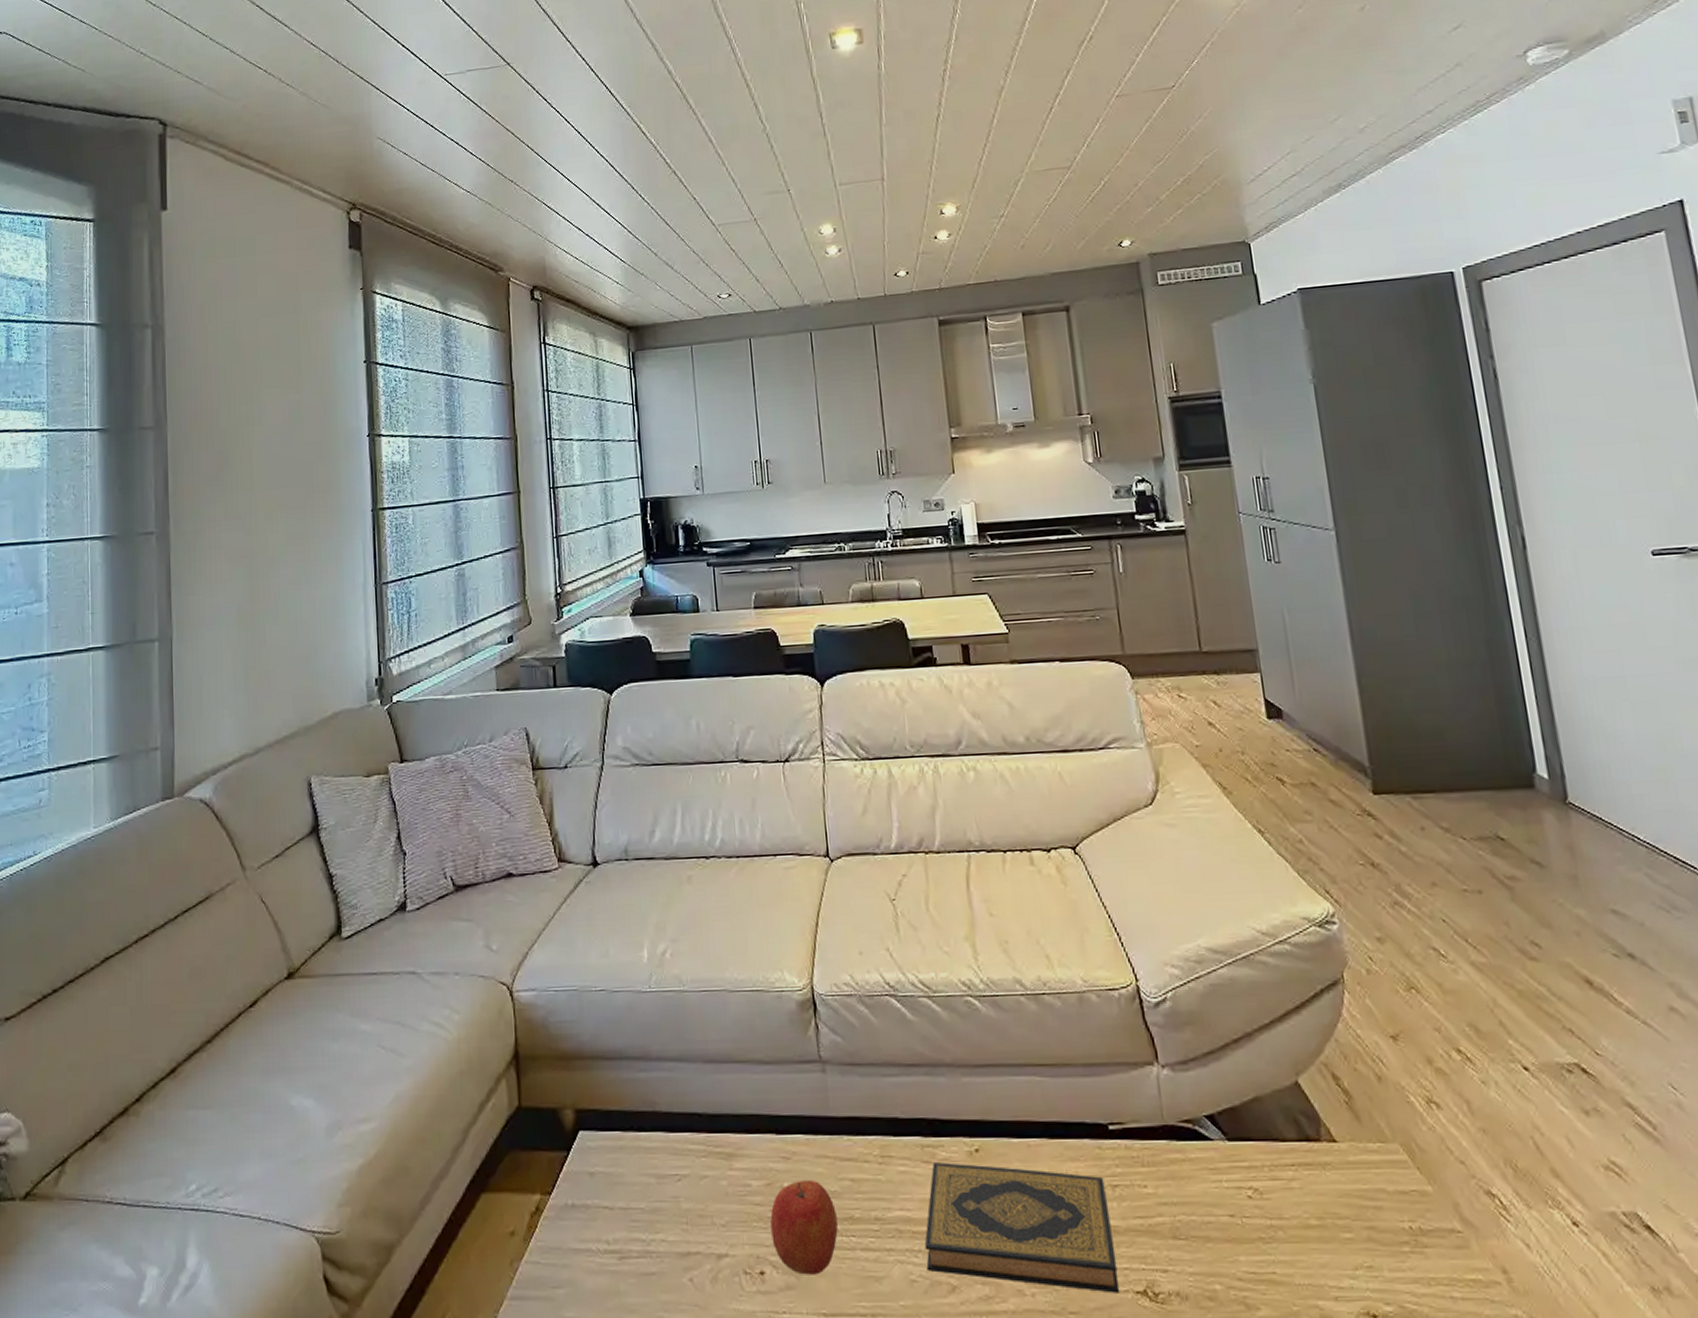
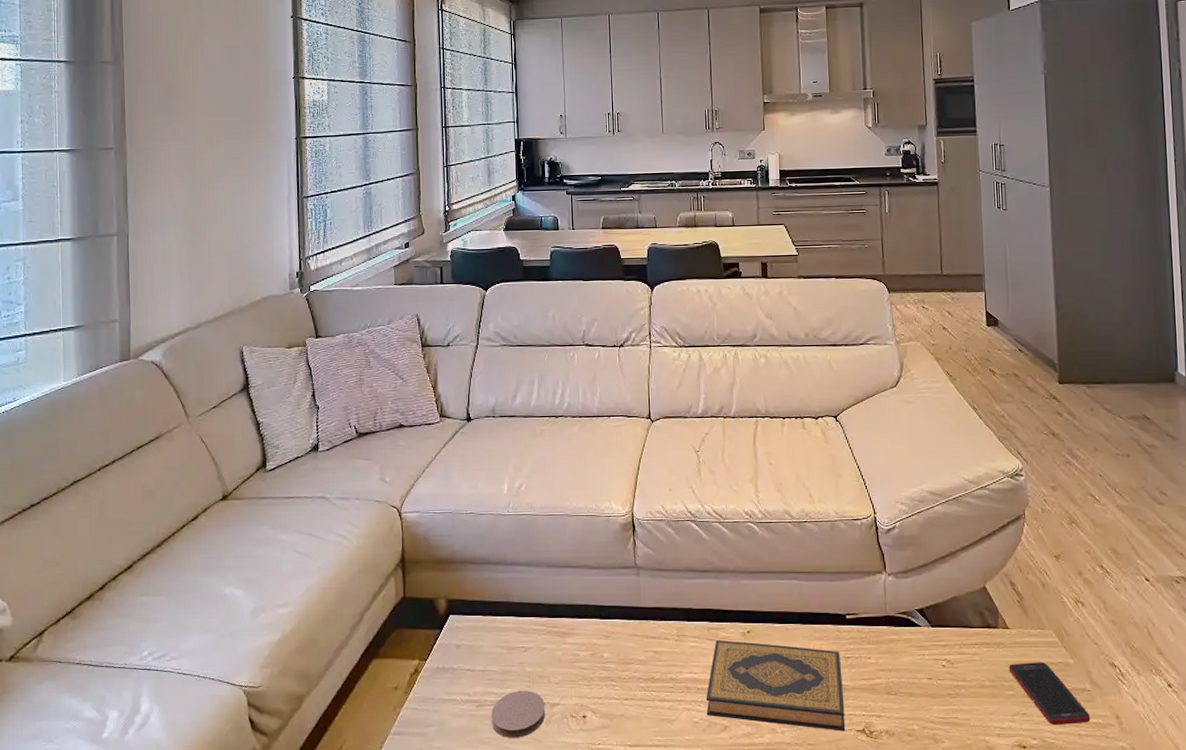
coaster: none [638,1235,710,1304] -> present [491,690,546,738]
apple: present [770,1179,838,1275] -> none [592,651,643,718]
cell phone: none [1341,1190,1467,1283] -> present [1008,662,1091,725]

